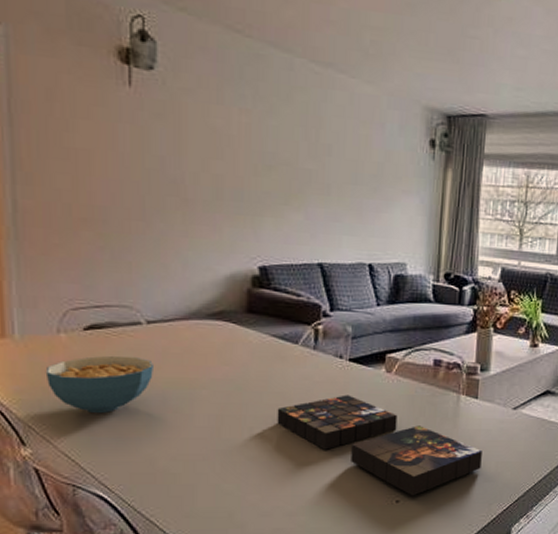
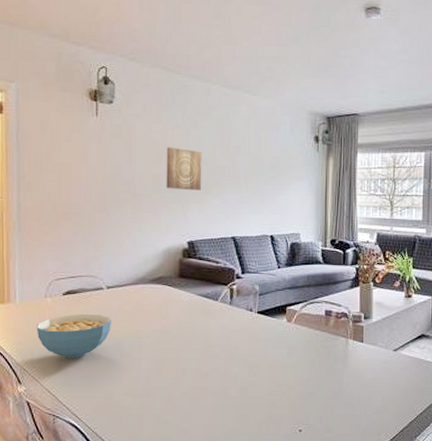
wall art: none [230,138,280,200] -> present [166,147,202,191]
board game: present [277,394,482,496] -> none [203,341,369,426]

